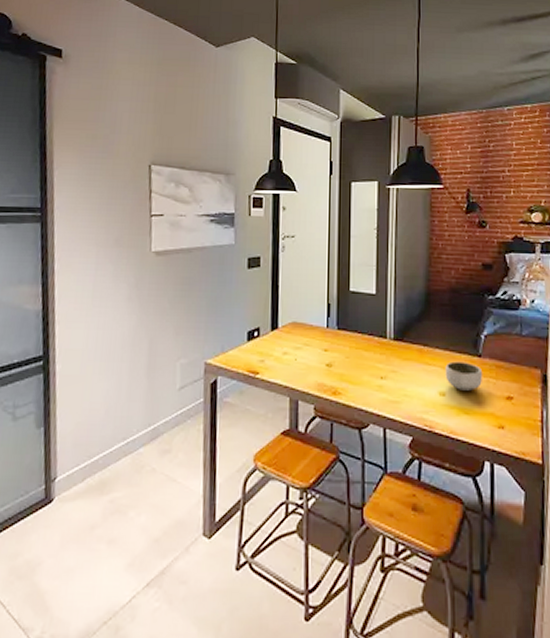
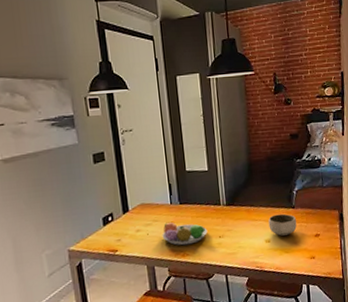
fruit bowl: none [312,348,367,381] -> present [162,221,208,246]

